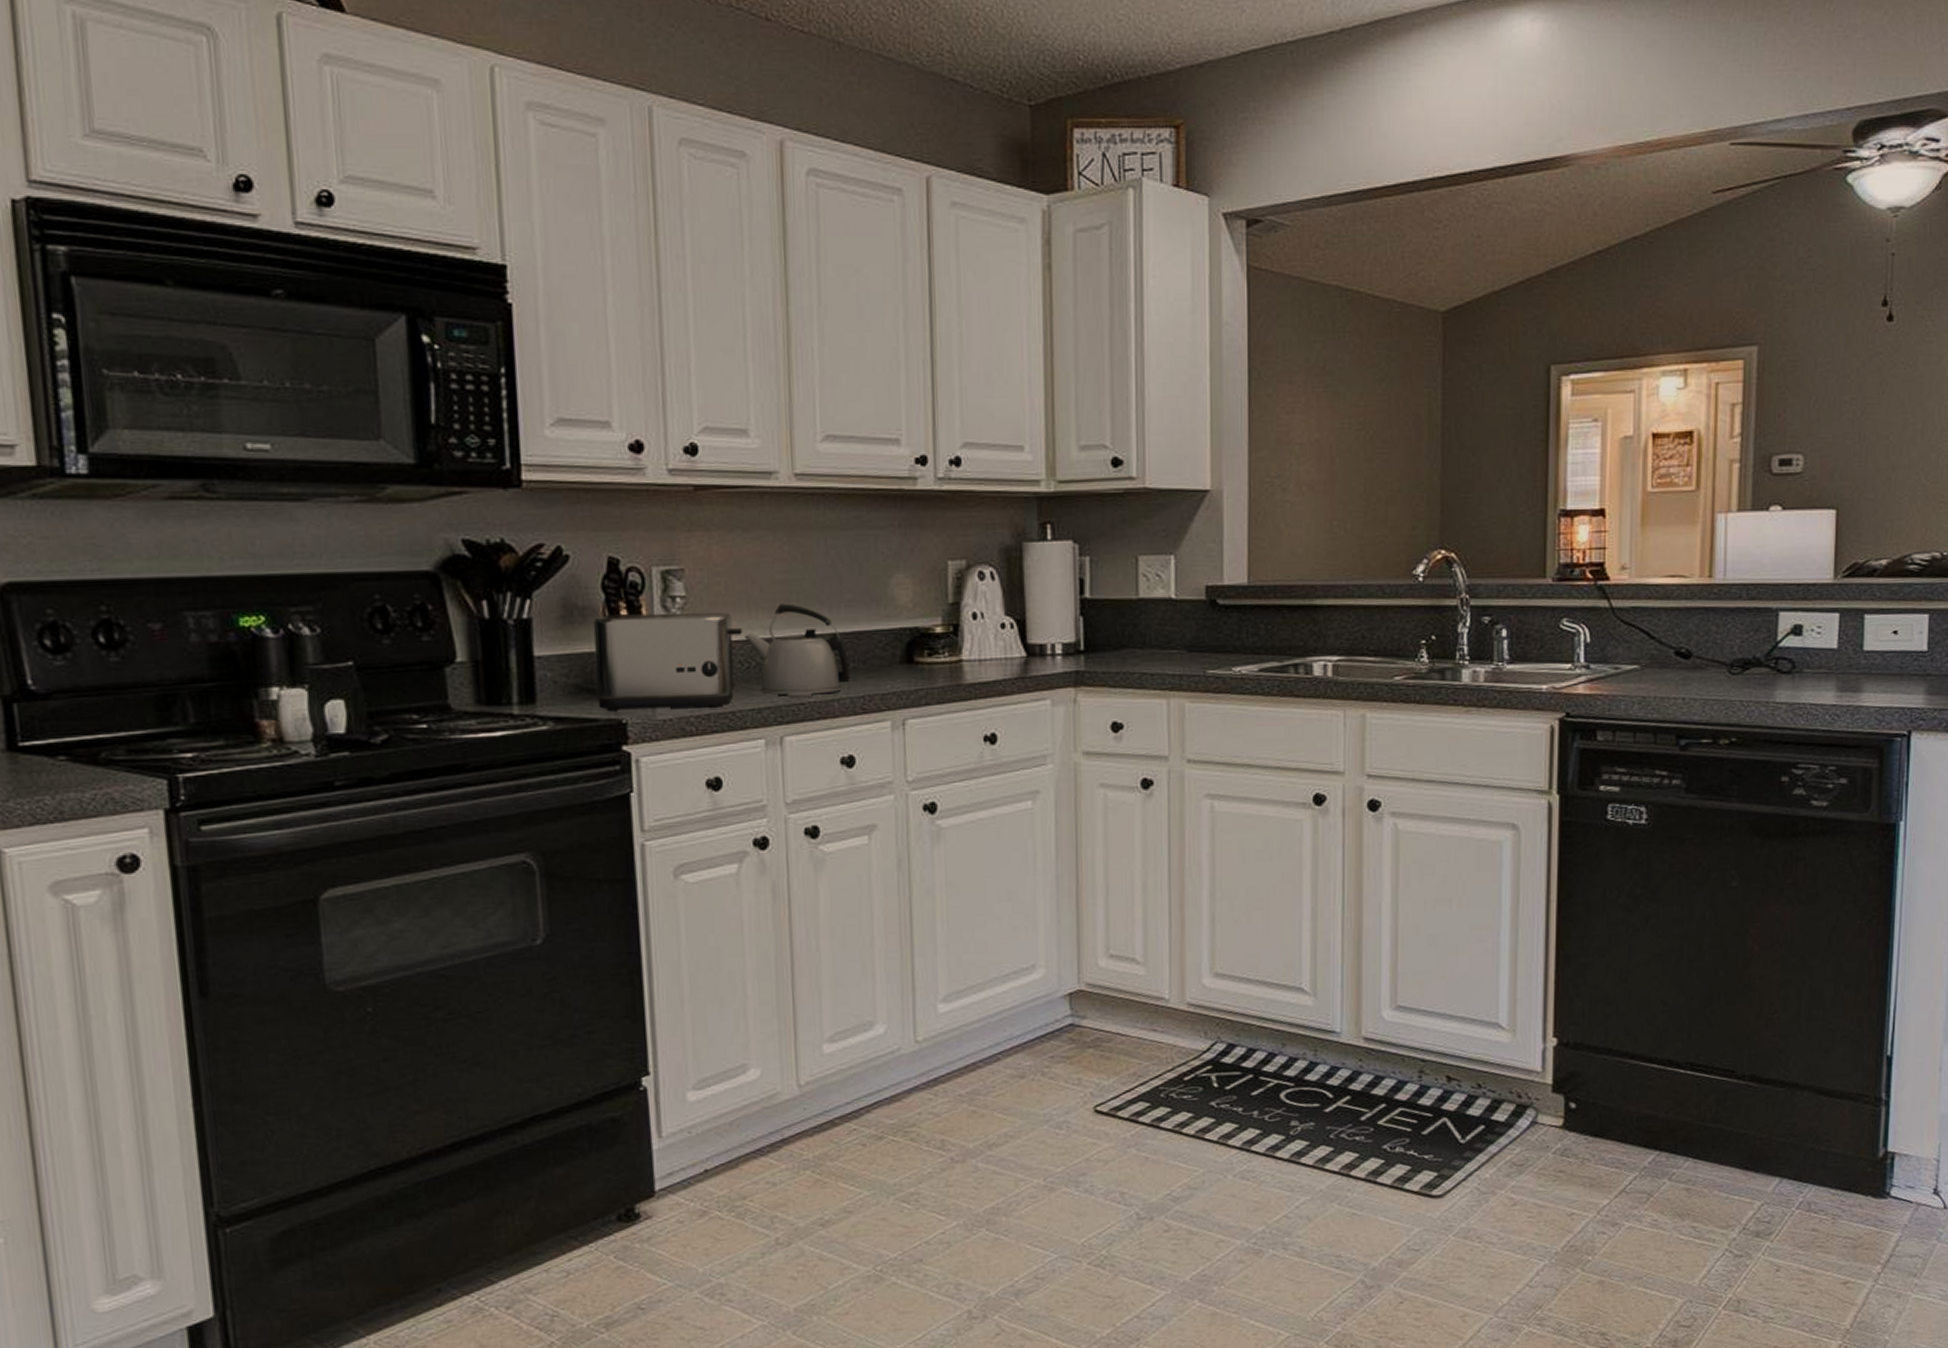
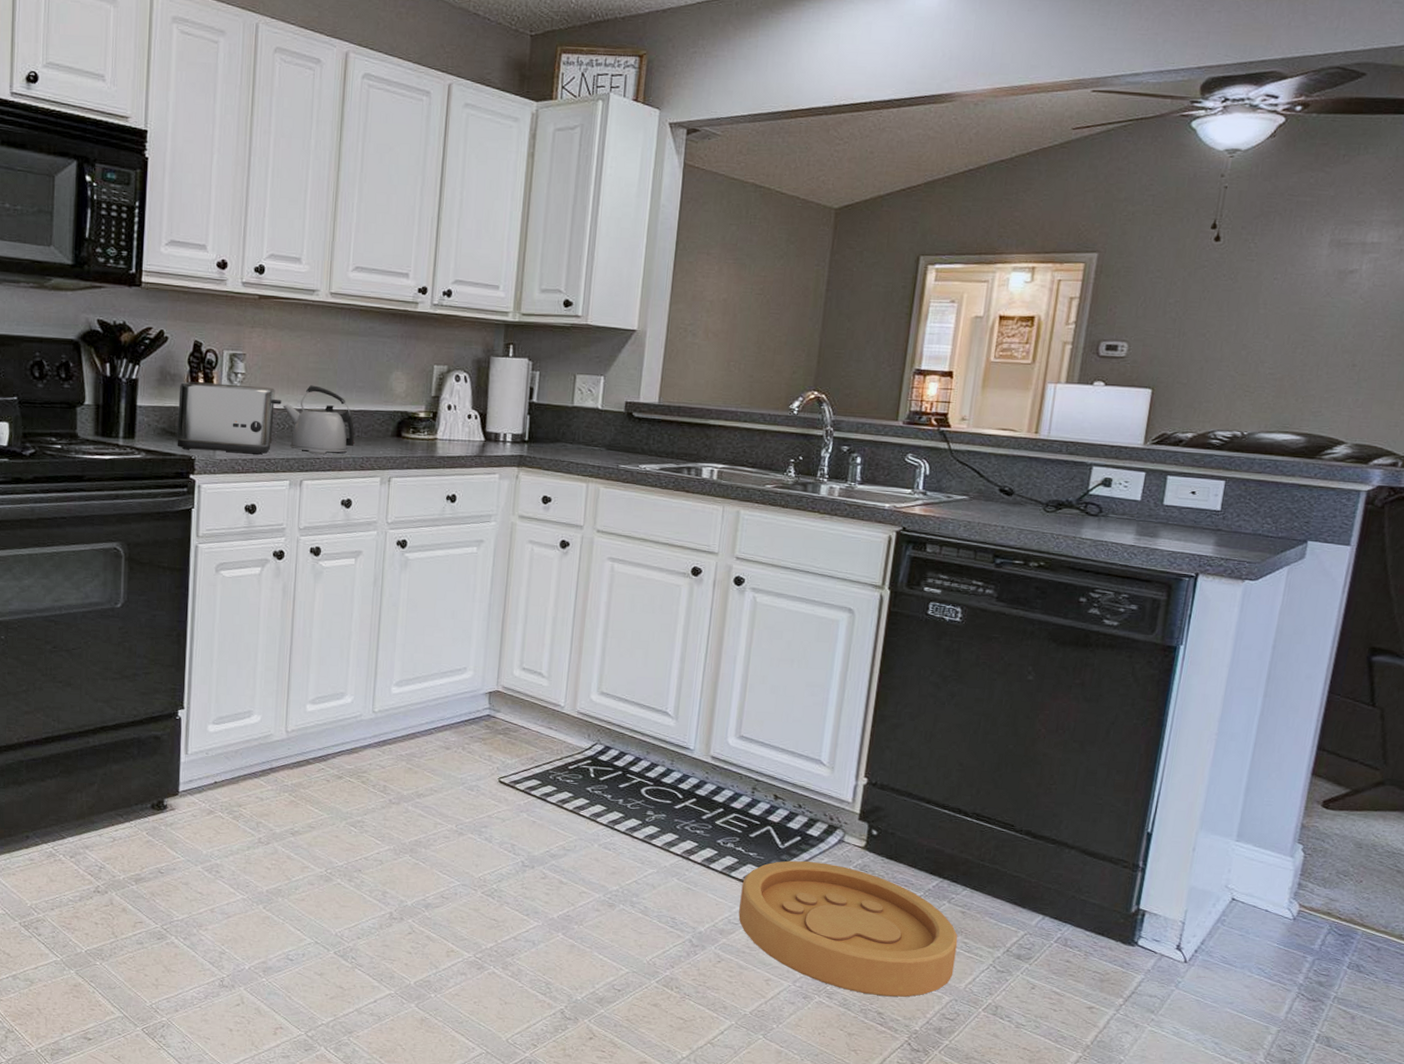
pet bowl: none [1419,1153,1685,1313] -> present [738,860,958,997]

